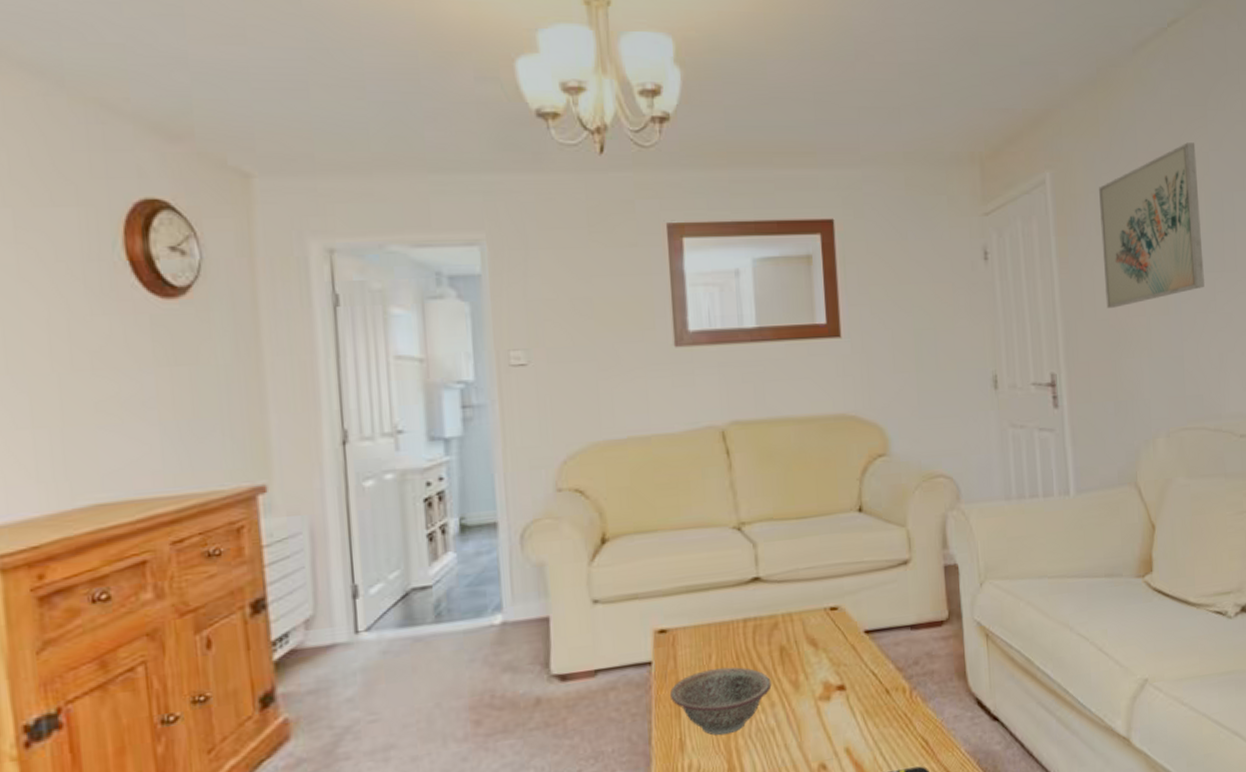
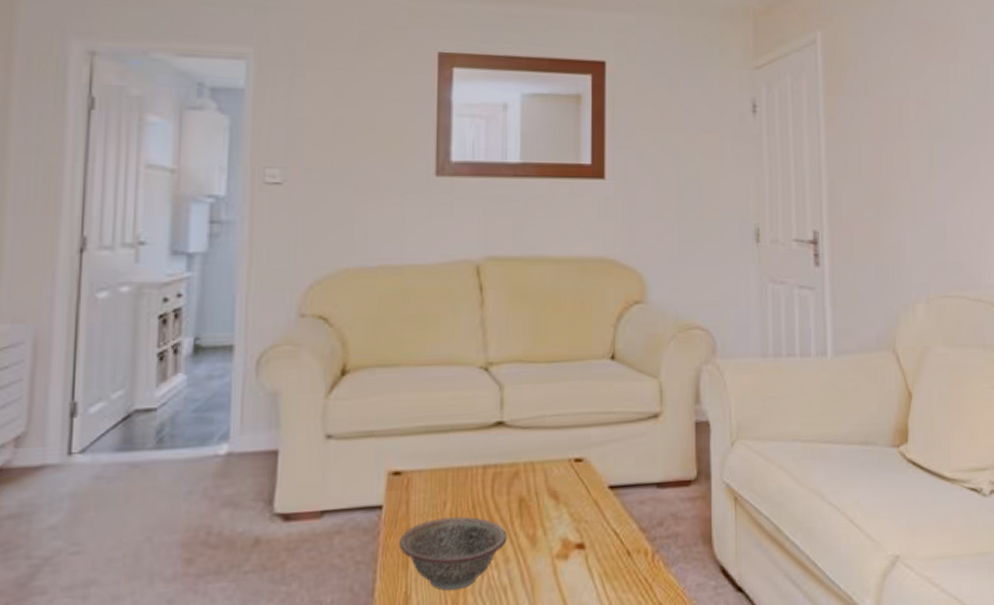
wall art: present [1099,142,1205,308] -> none [868,14,968,170]

